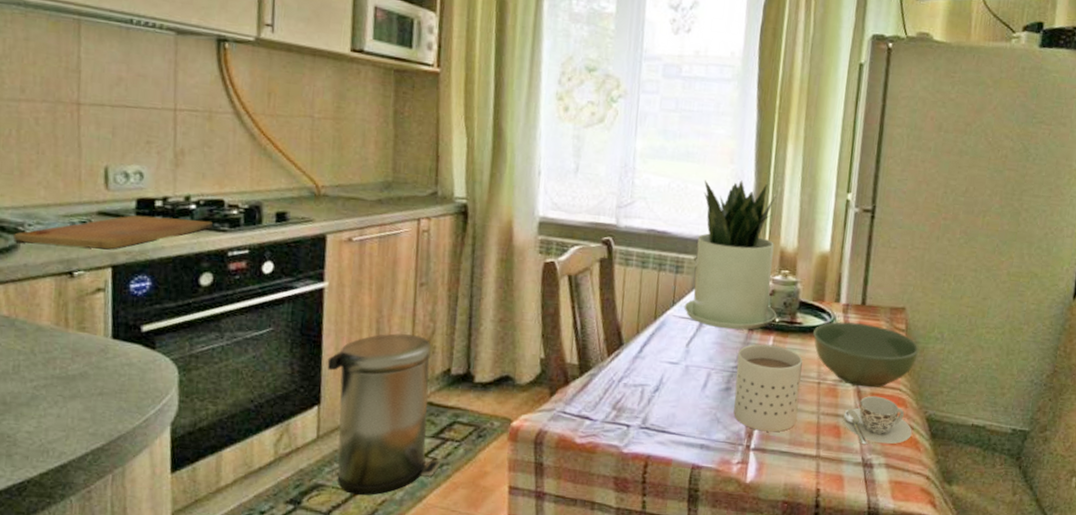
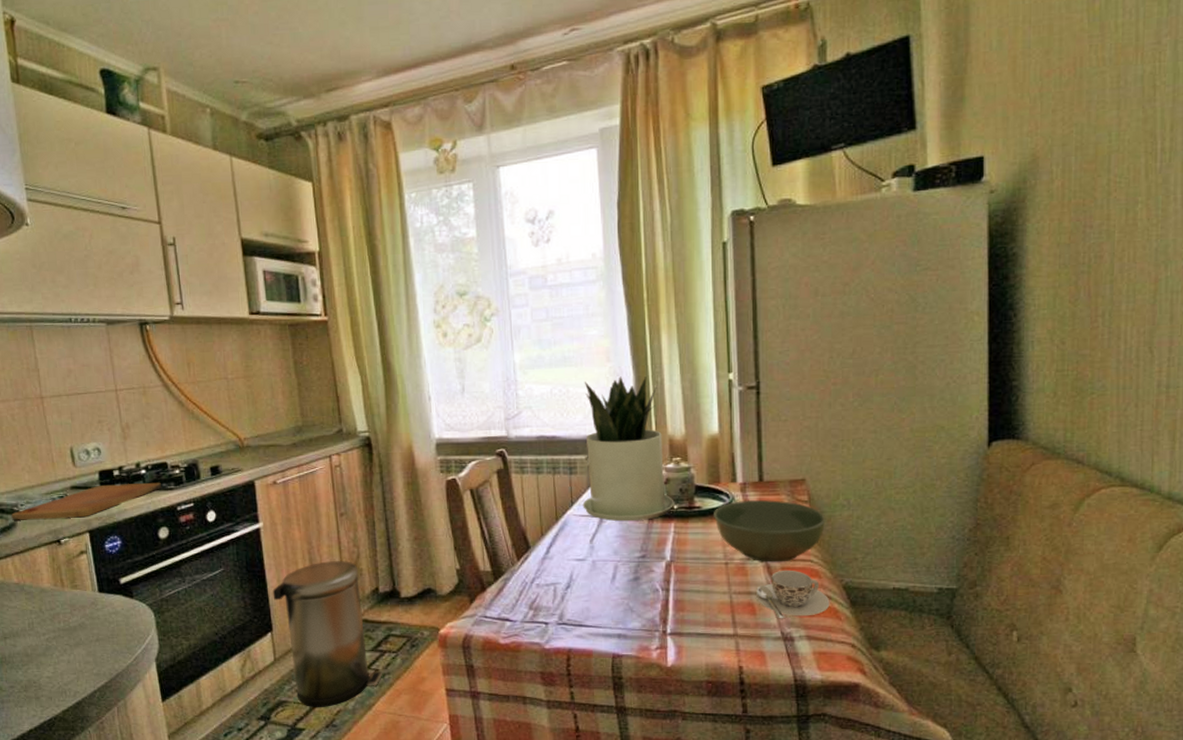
mug: present [733,344,803,432] -> none [642,531,709,616]

